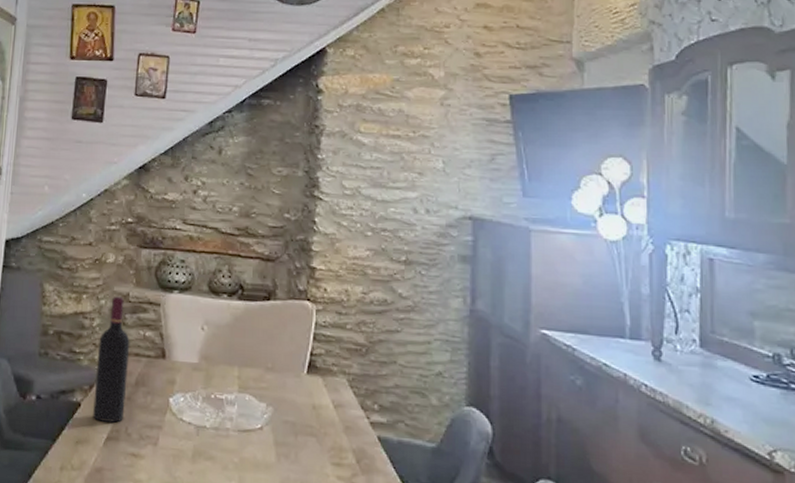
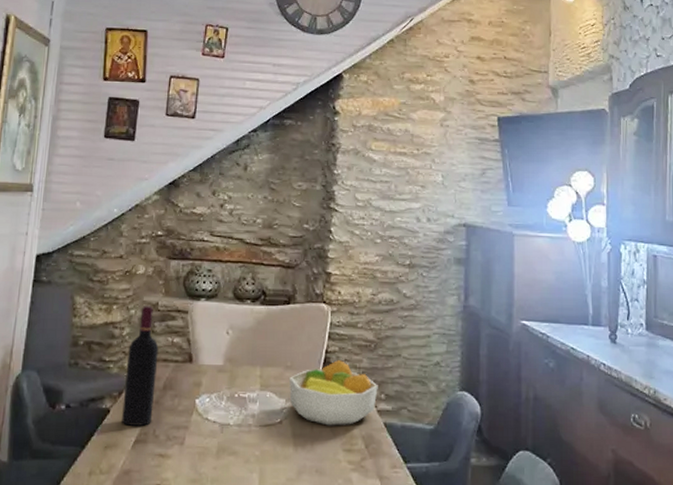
fruit bowl: none [270,364,371,437] -> present [289,360,378,426]

